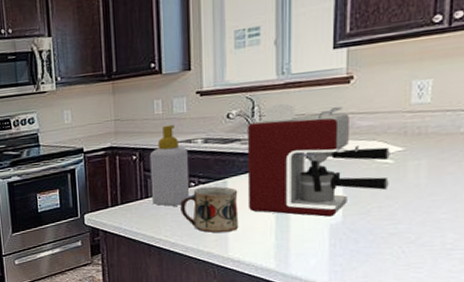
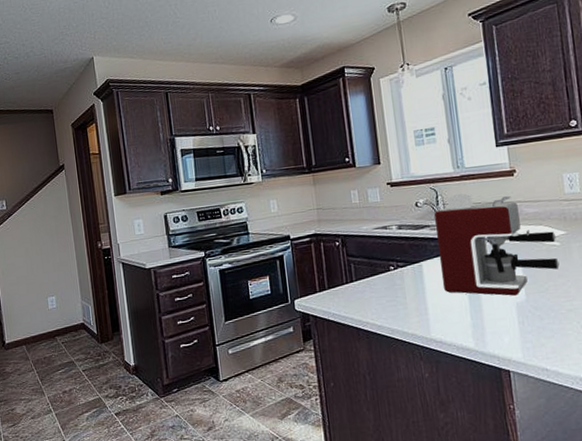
soap bottle: present [149,124,190,206] -> none [351,212,391,290]
mug: present [180,186,239,233] -> none [382,269,437,315]

